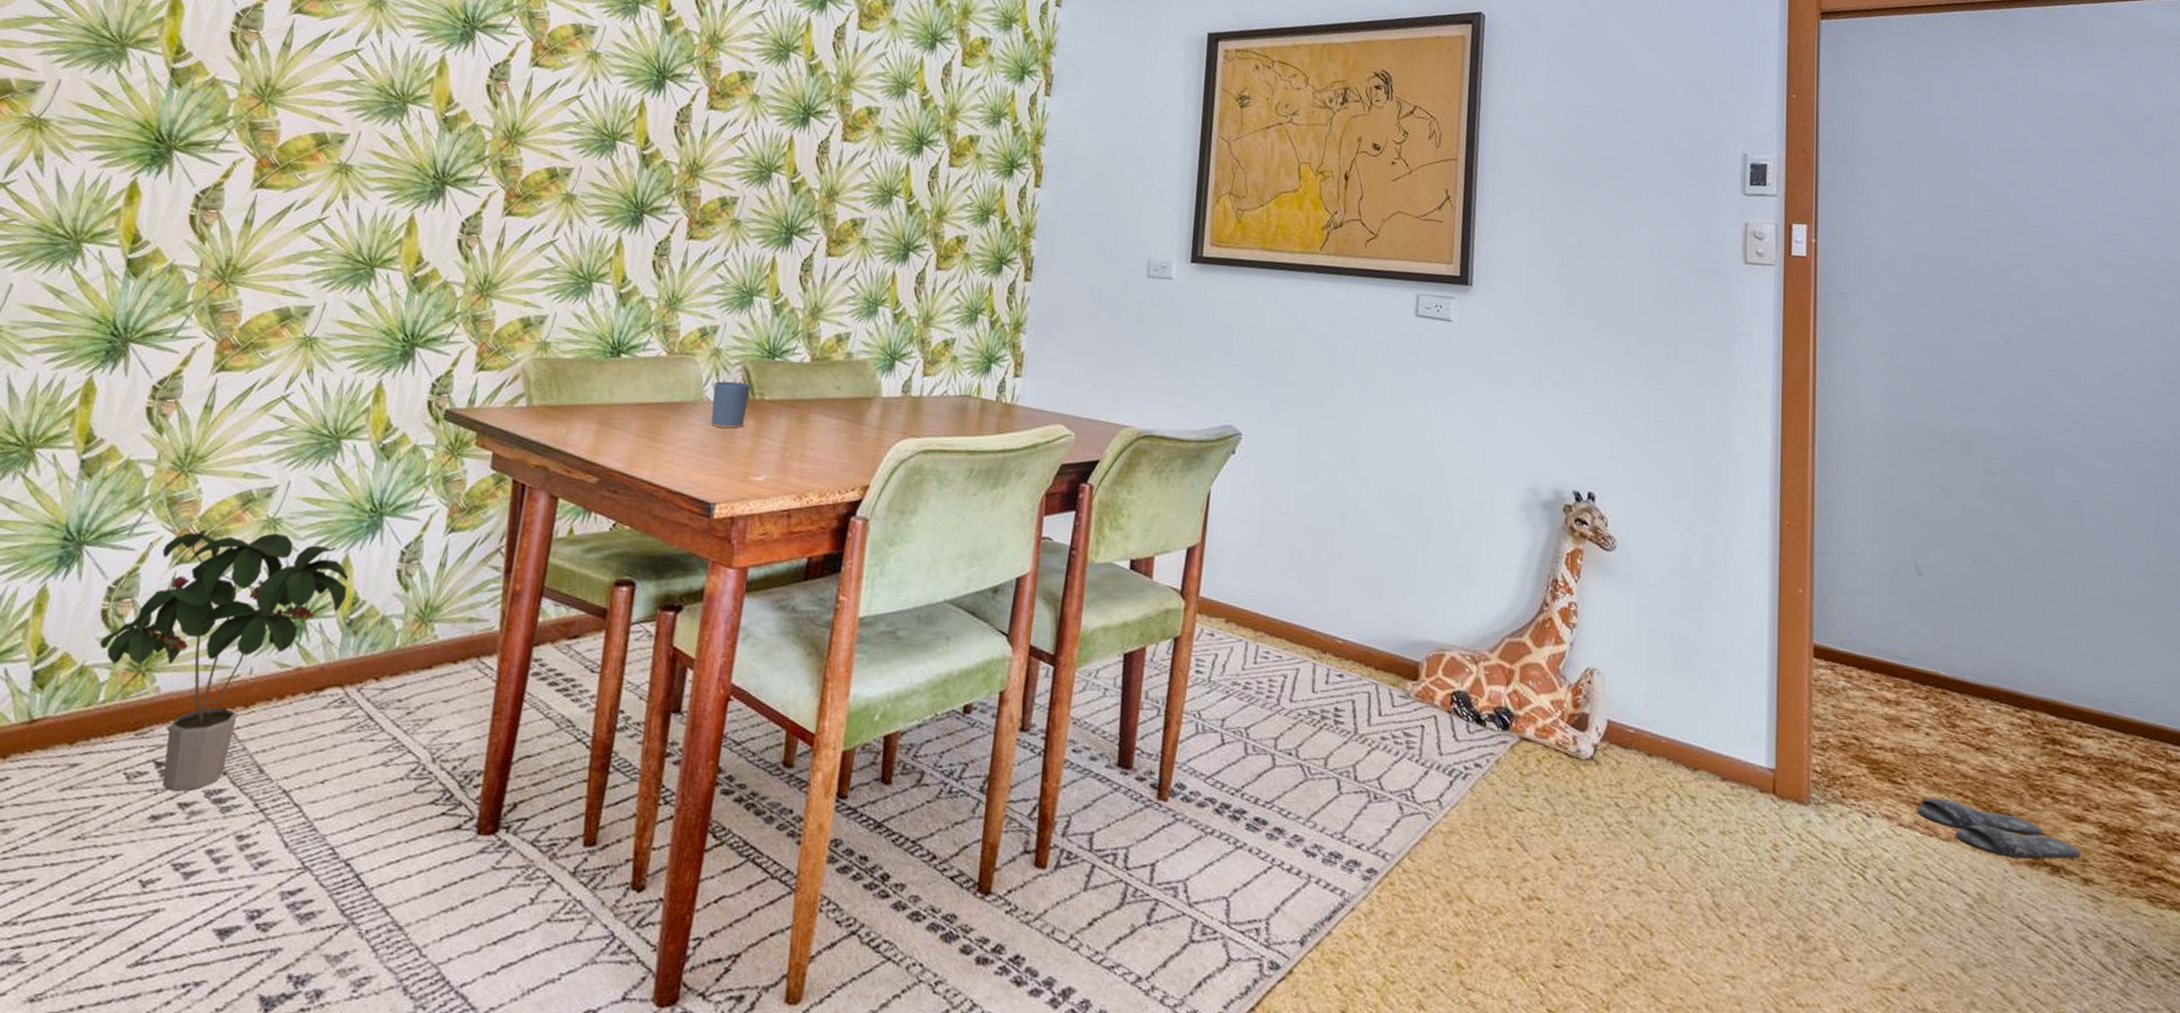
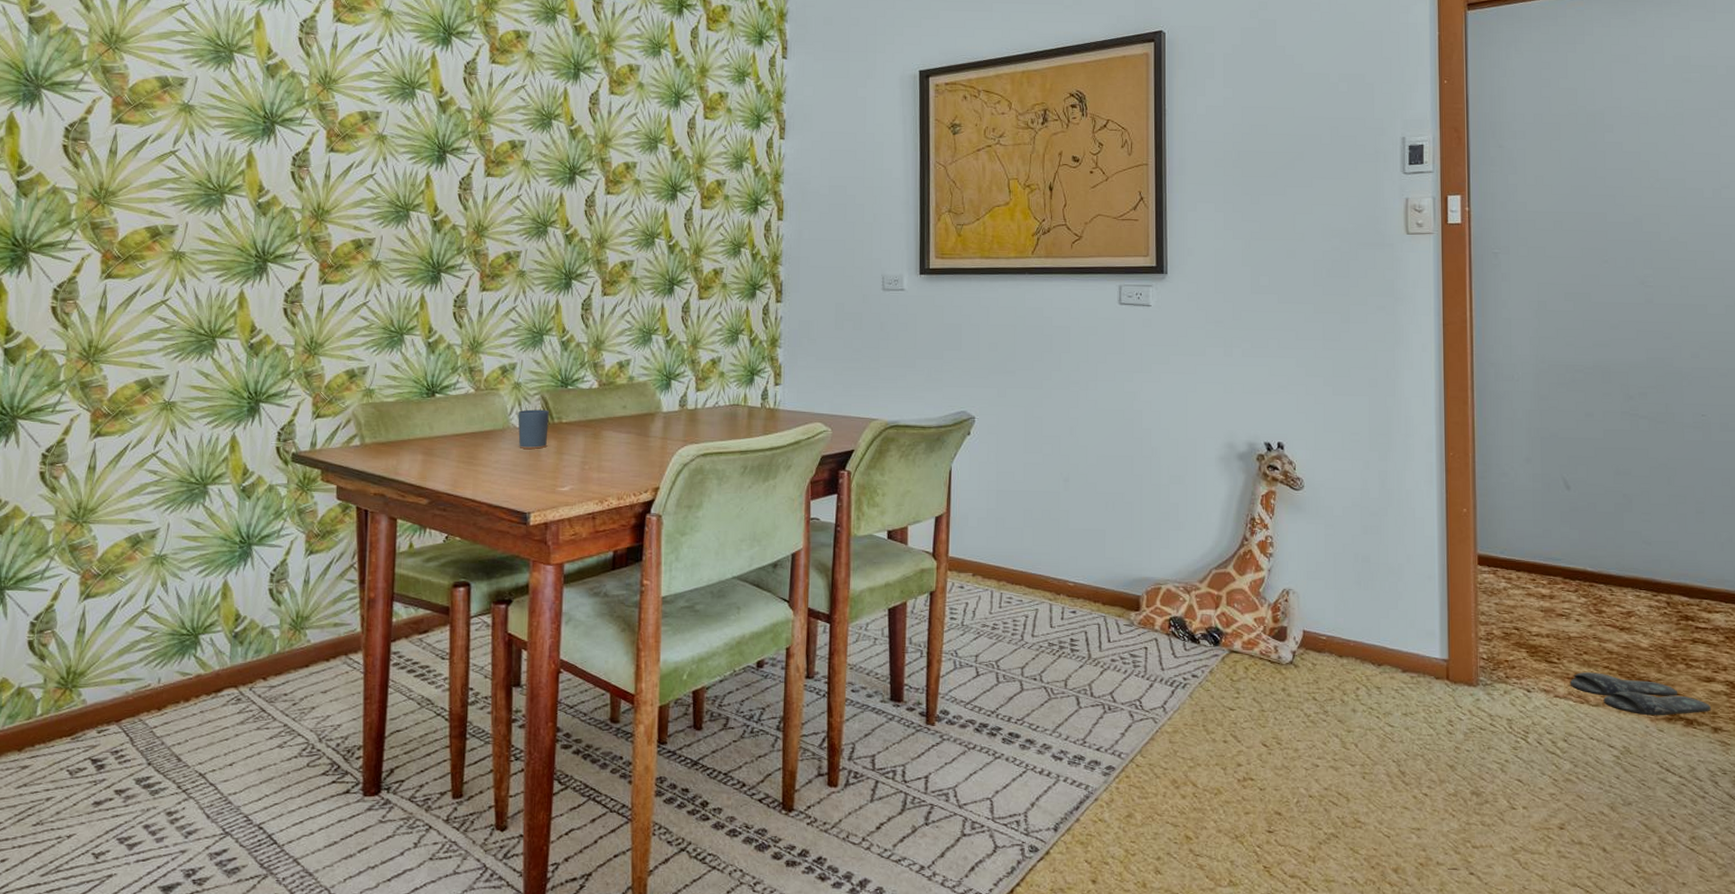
potted plant: present [99,529,349,791] -> none [30,567,230,781]

